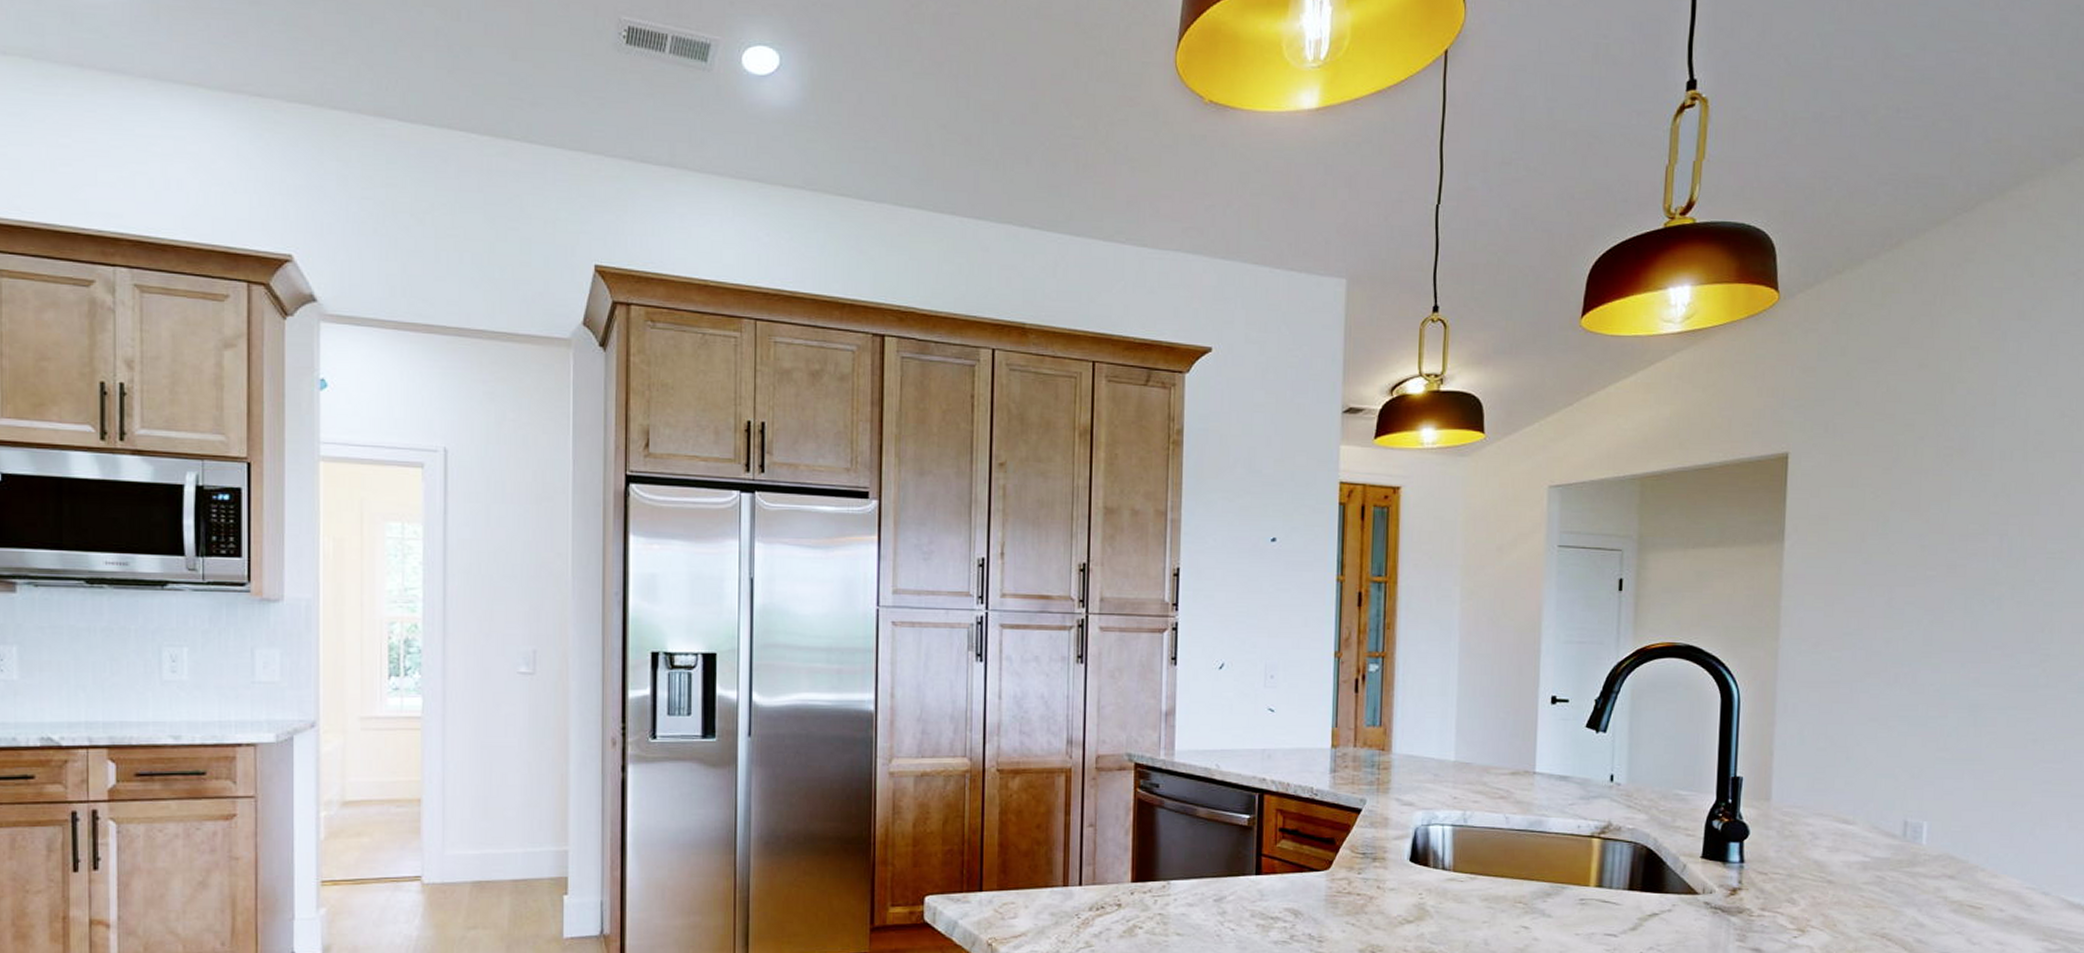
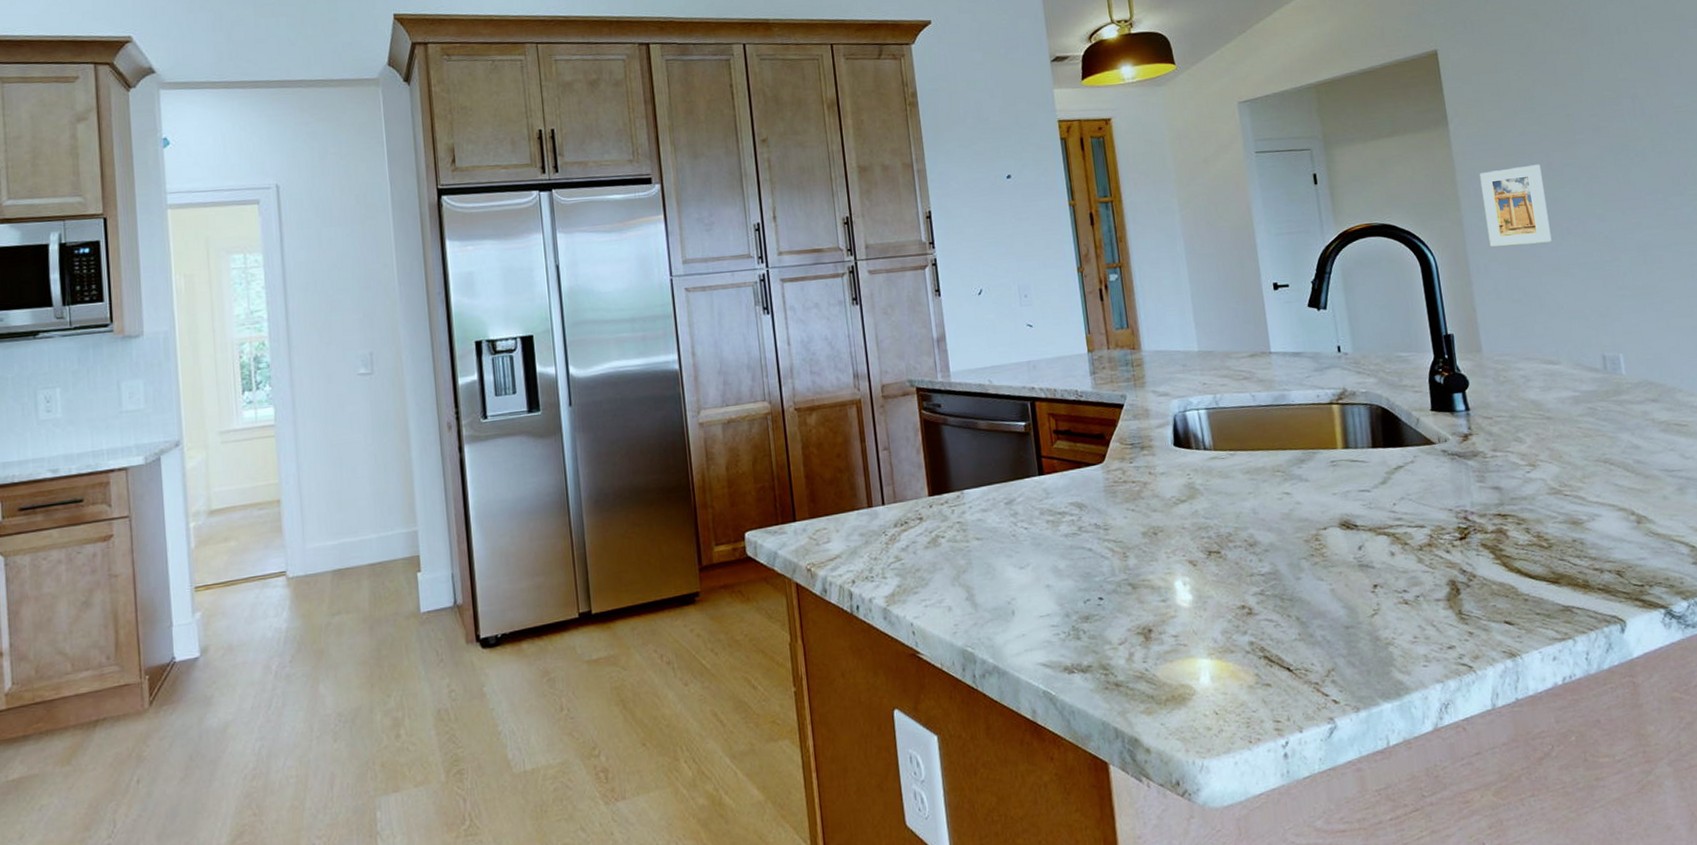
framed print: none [1803,598,1880,688] -> present [1479,164,1552,247]

